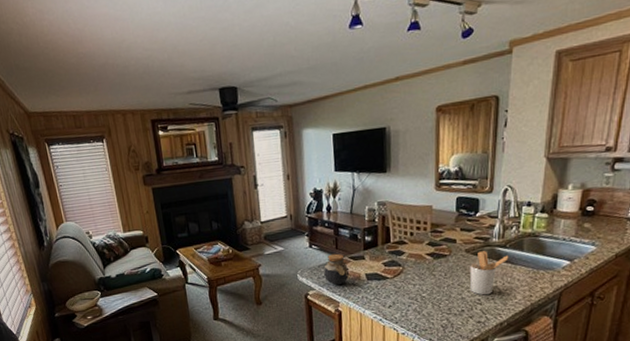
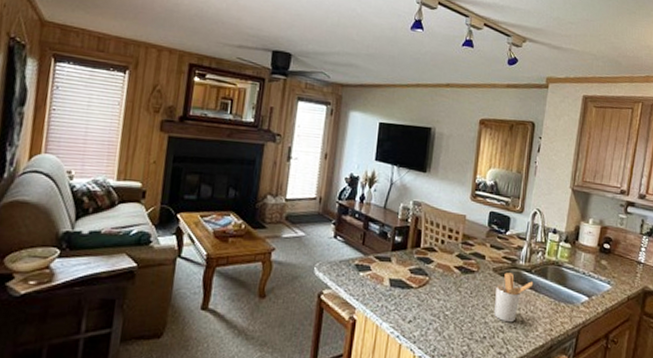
jar: present [324,253,350,285] -> none [344,249,373,287]

